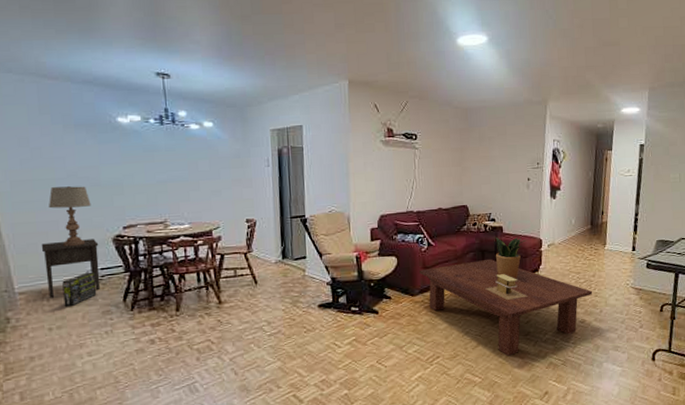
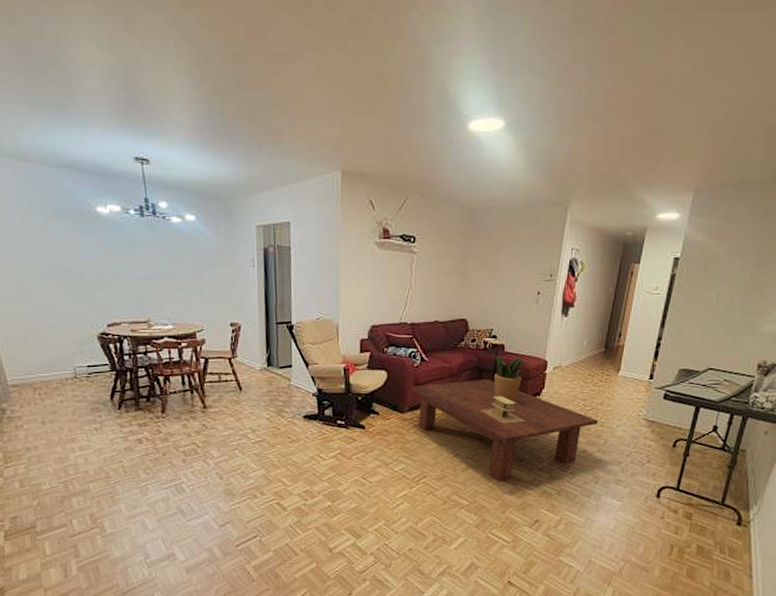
nightstand: present [41,239,101,298] -> none [29,335,89,392]
lamp: present [49,186,92,247] -> none [34,280,75,342]
box: present [62,271,97,306] -> none [52,368,85,401]

